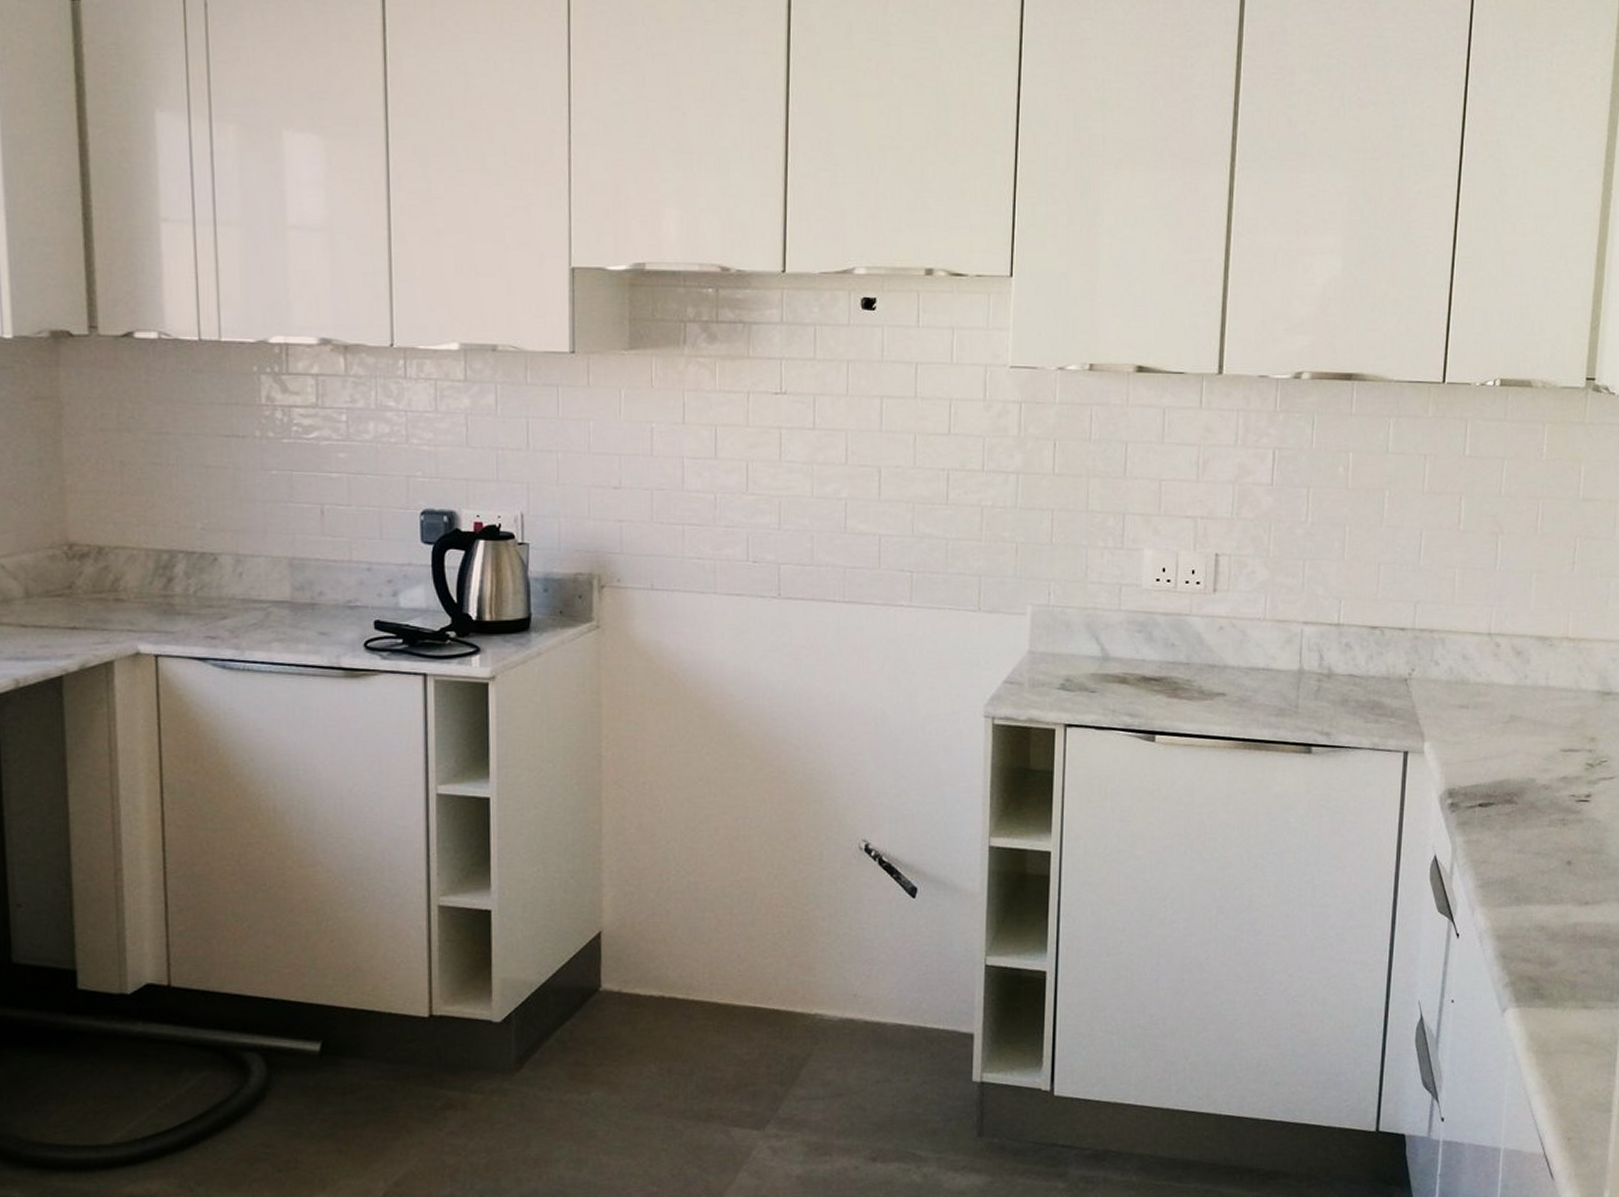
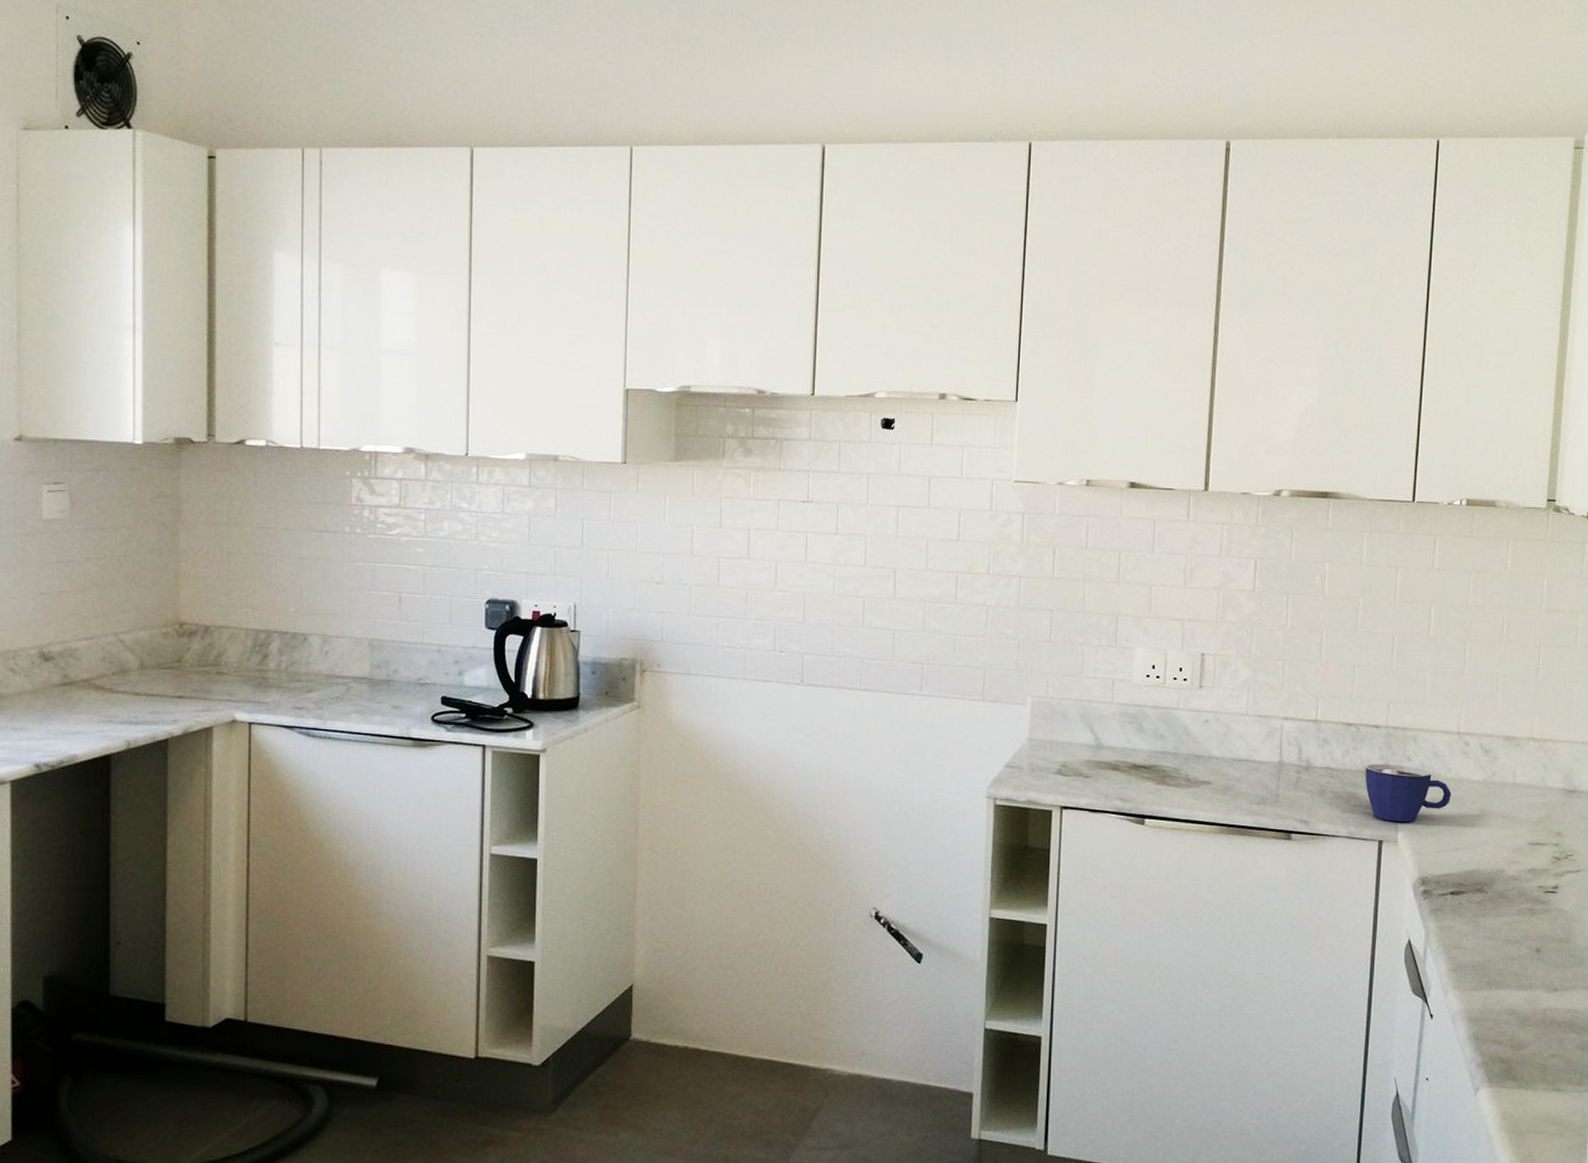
cup: none [1390,668,1481,732] -> present [1365,763,1452,823]

